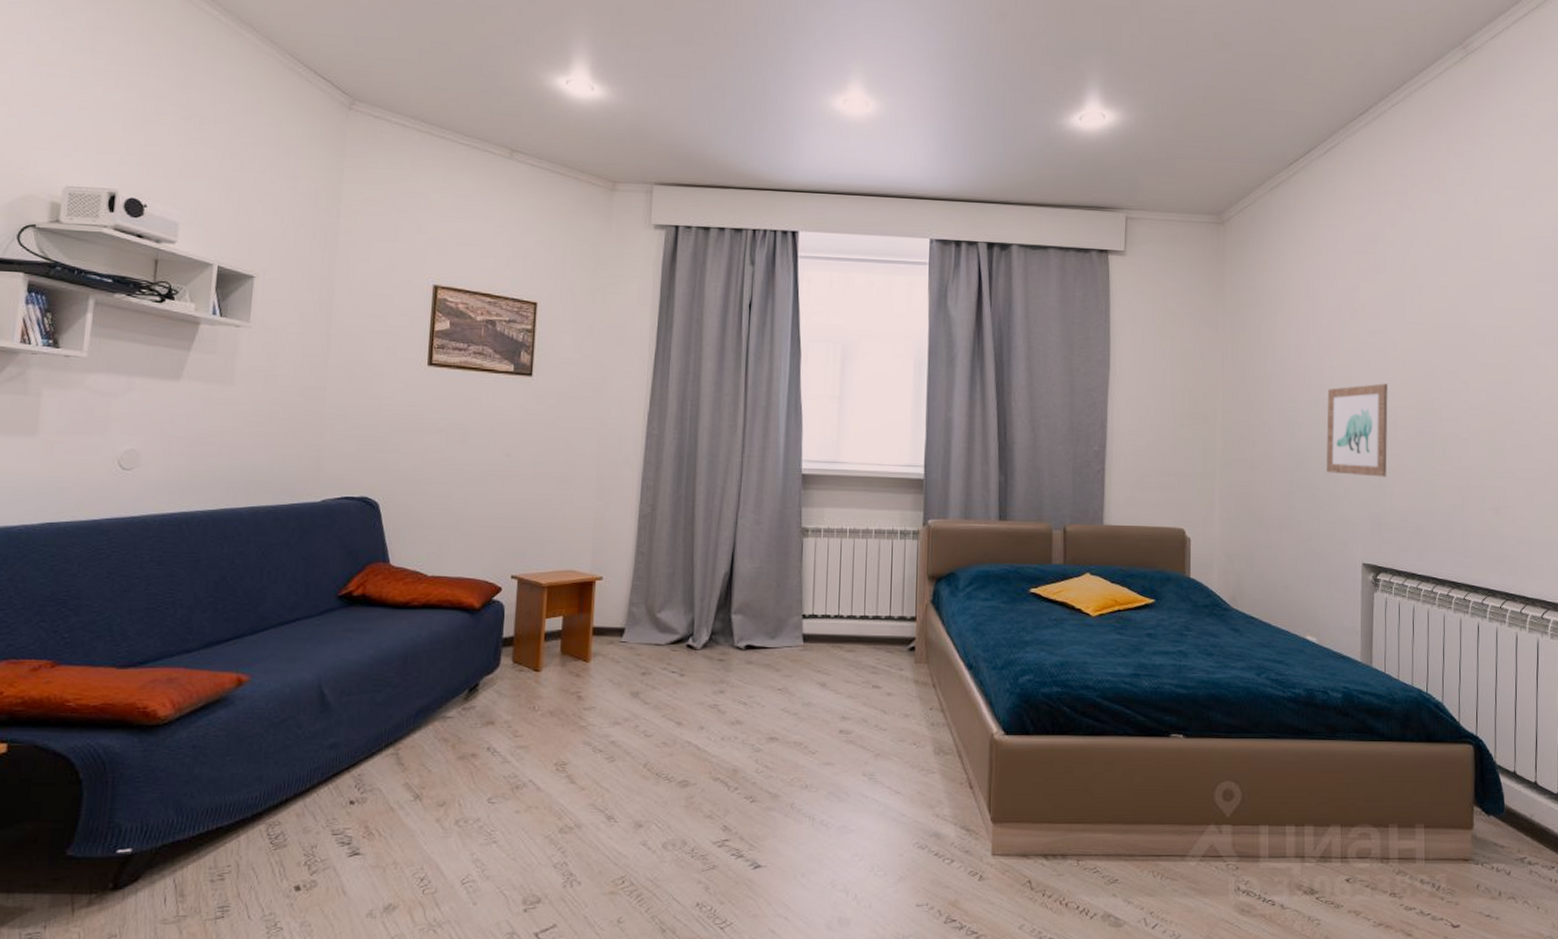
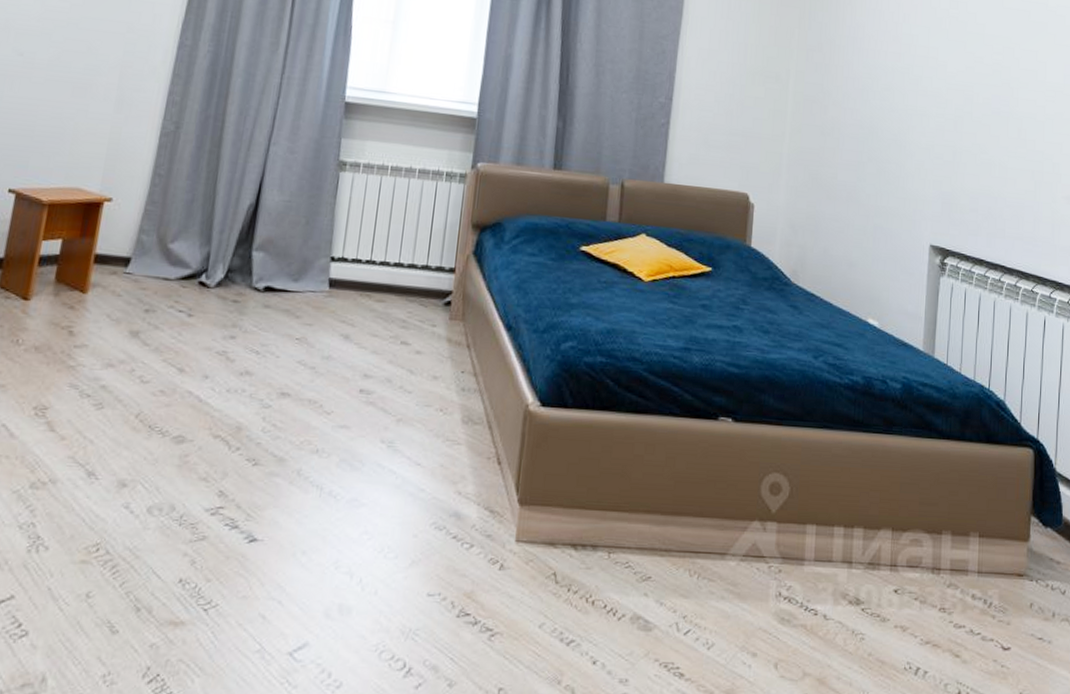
wall art: present [1327,383,1388,477] -> none [899,56,966,155]

